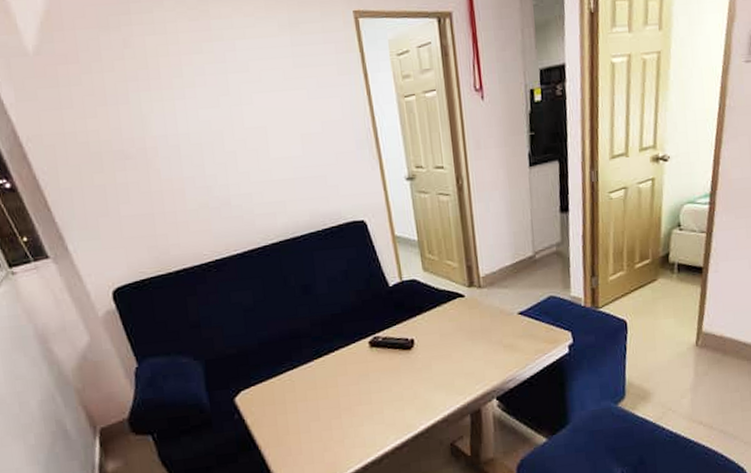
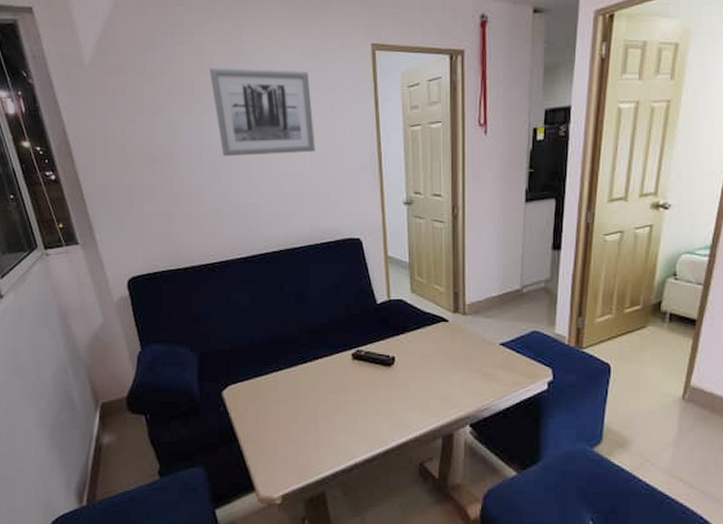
wall art: none [176,45,306,145] -> present [209,67,315,156]

